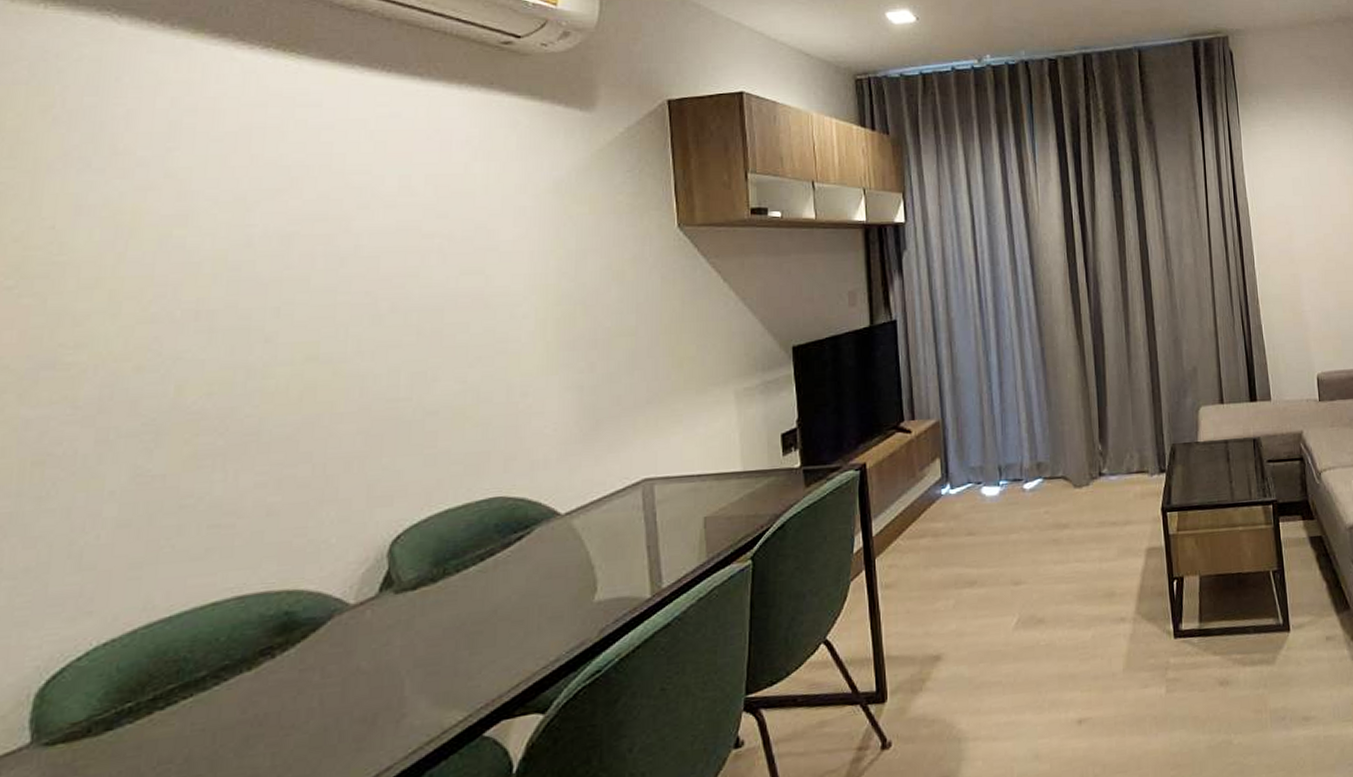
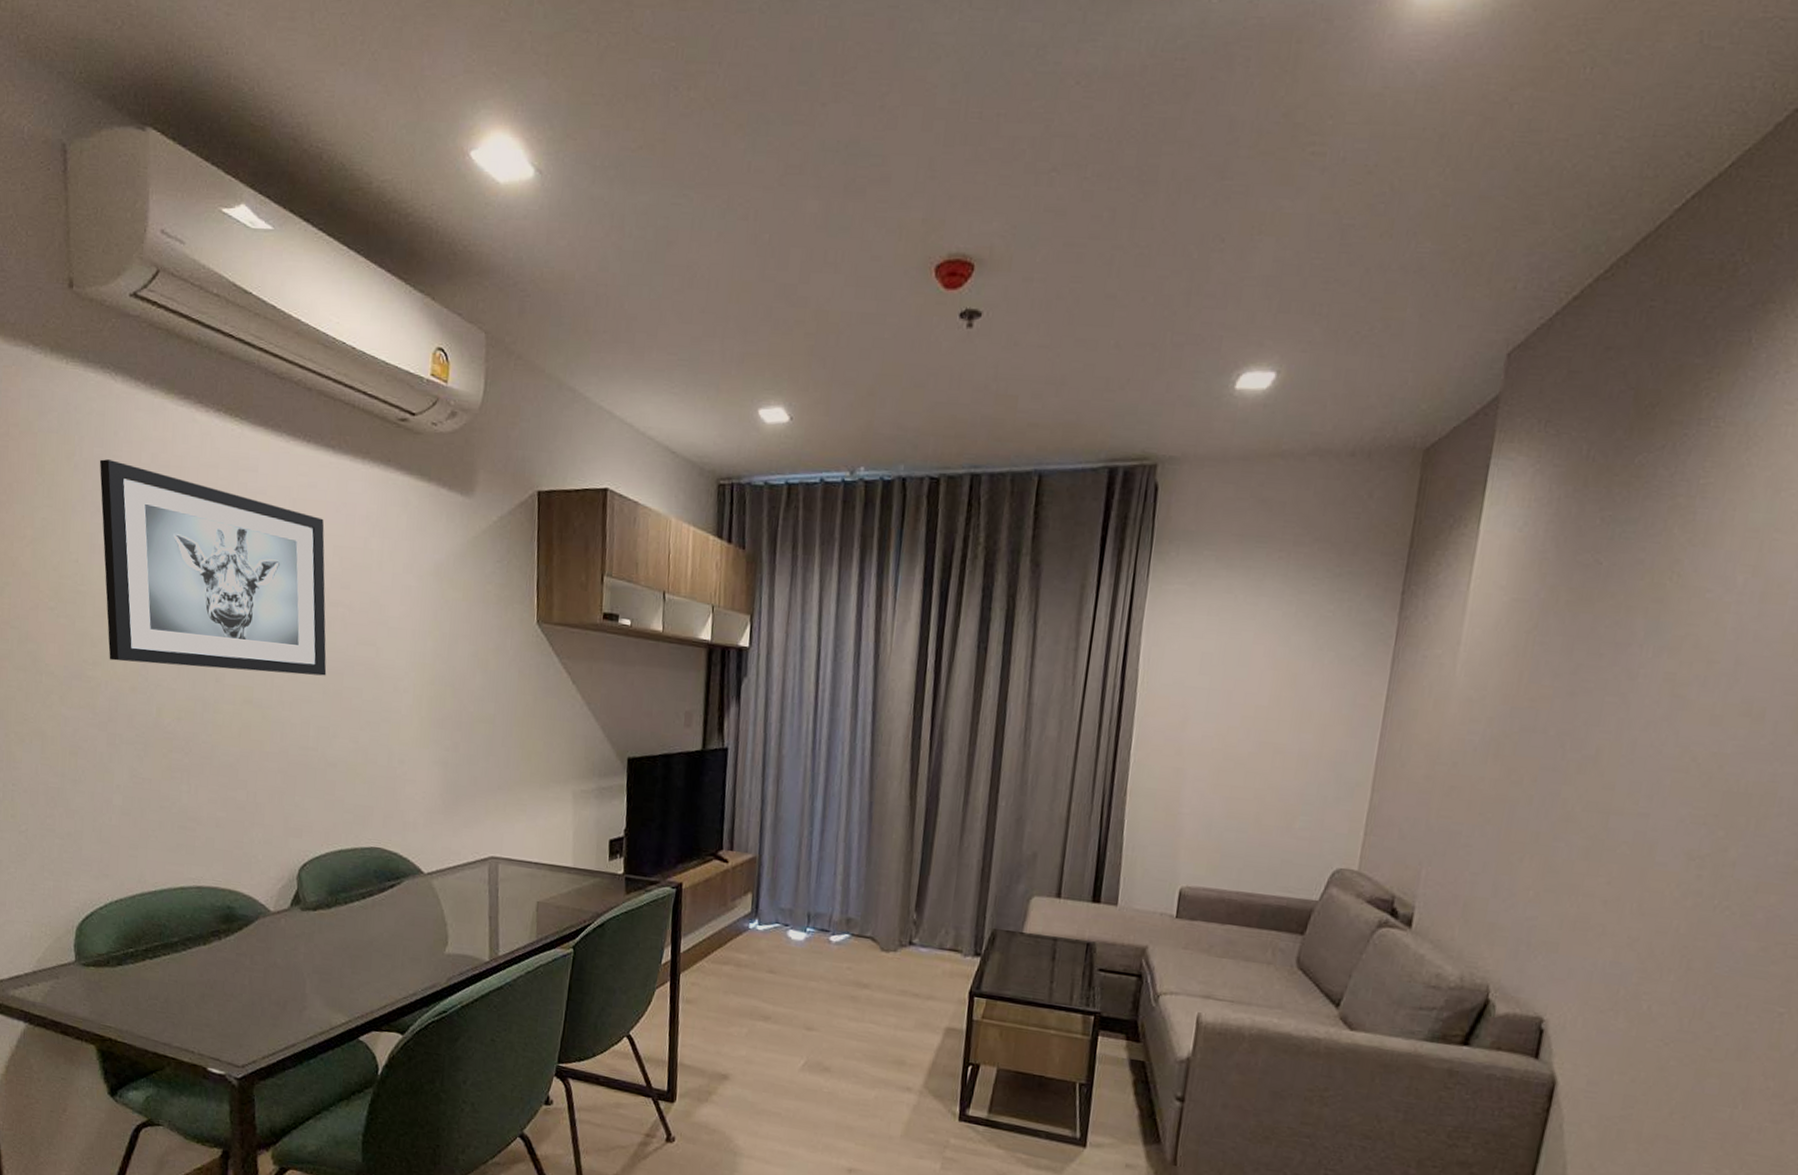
wall art: none [91,109,421,339] -> present [99,459,327,676]

